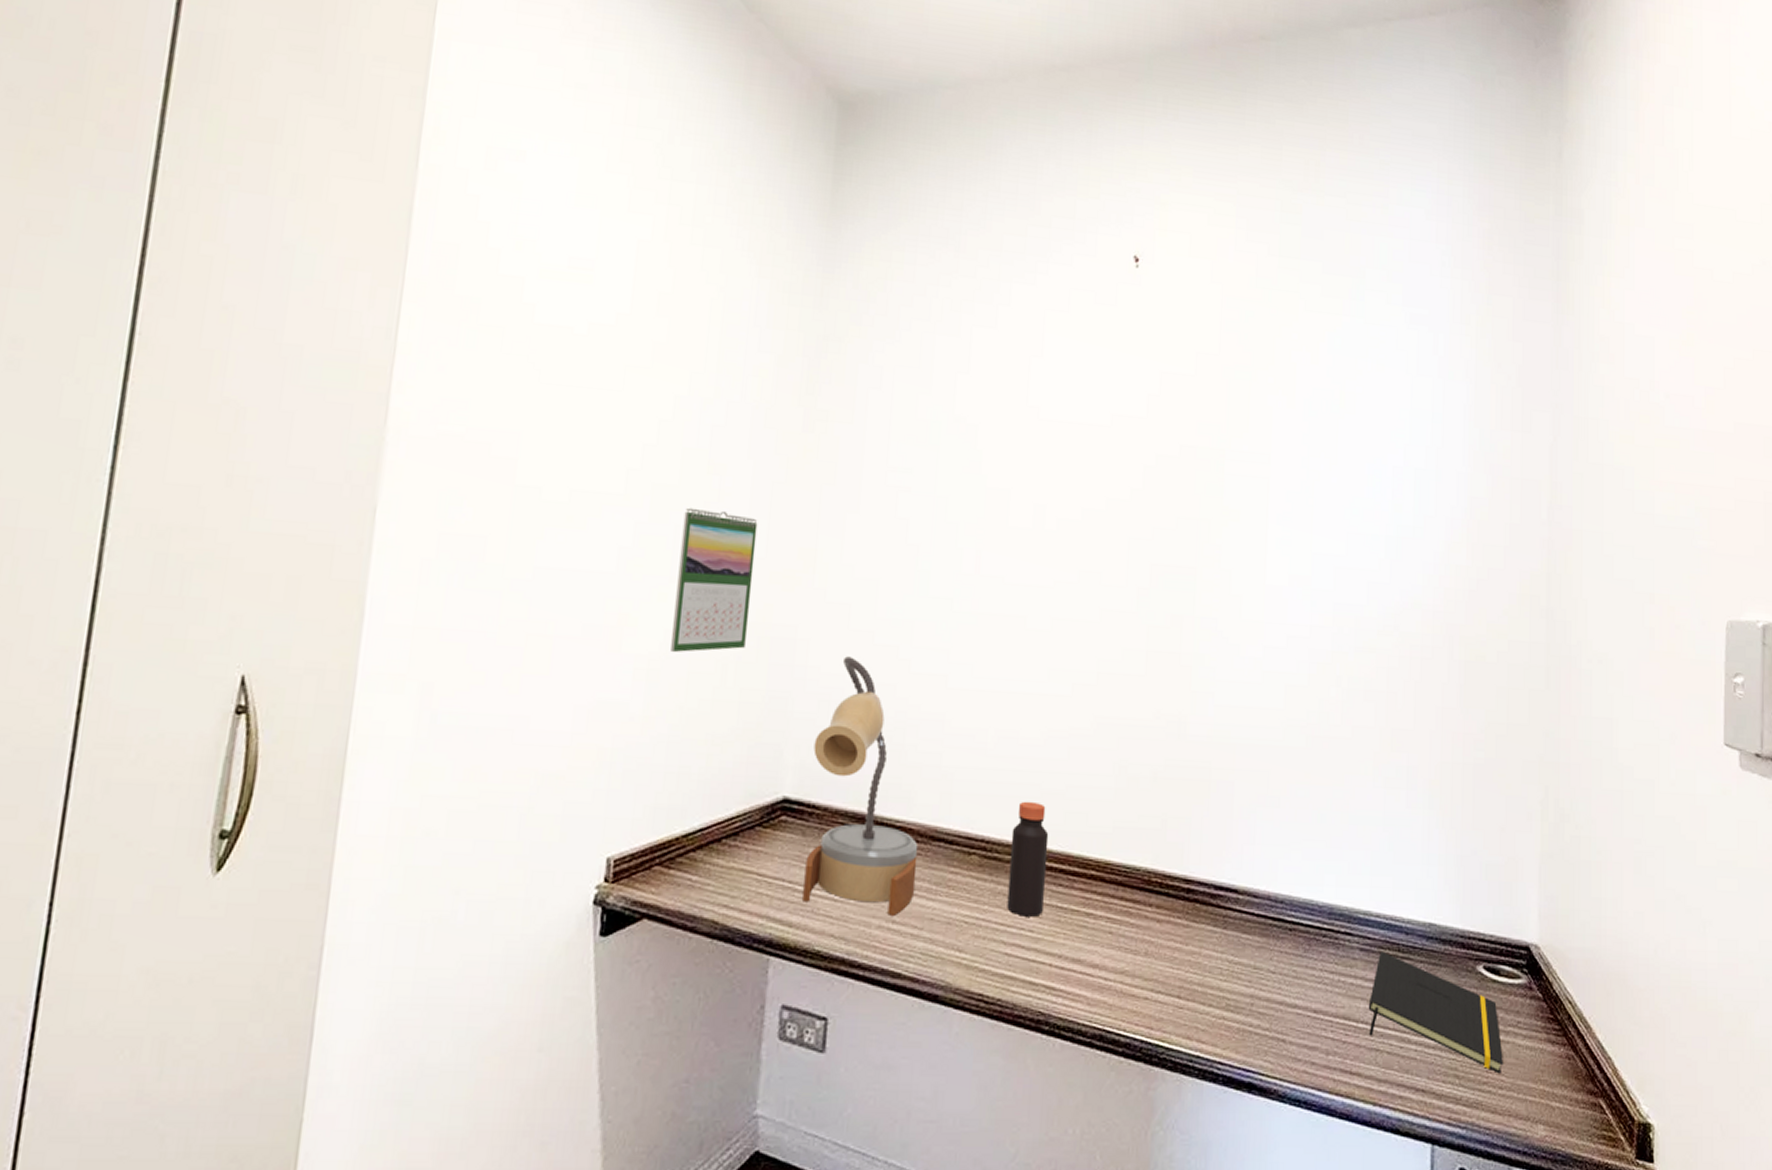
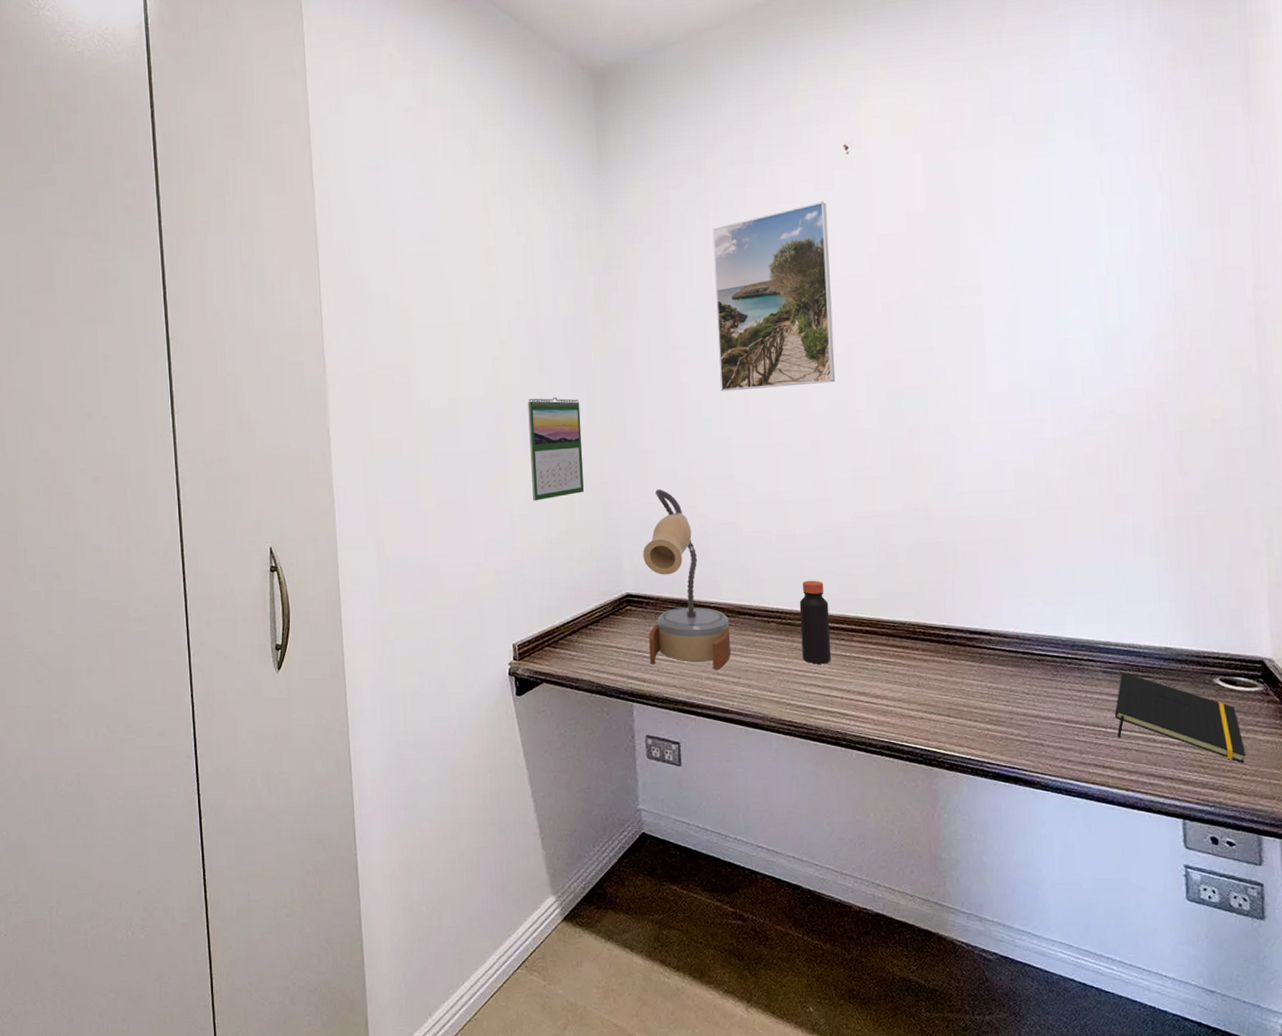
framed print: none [947,318,1106,546] -> present [712,201,835,392]

